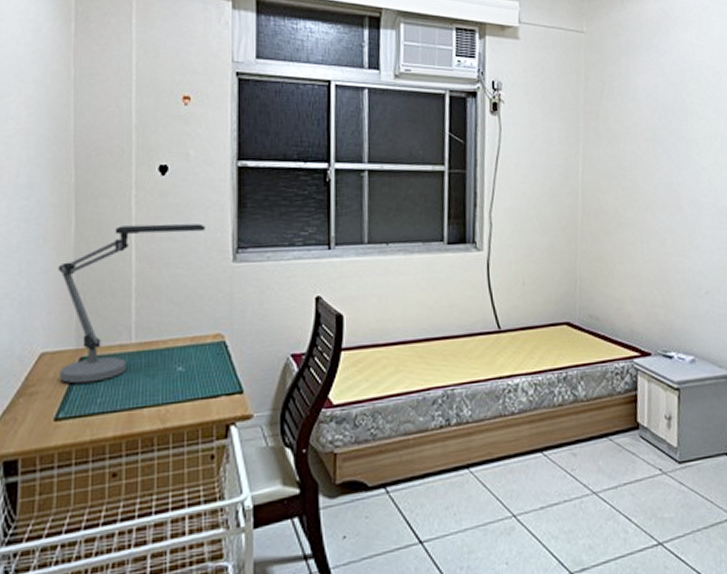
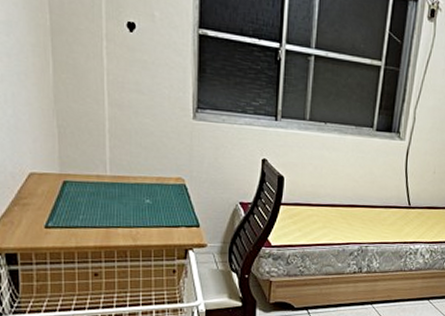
desk lamp: present [58,223,205,384] -> none [39,73,169,202]

